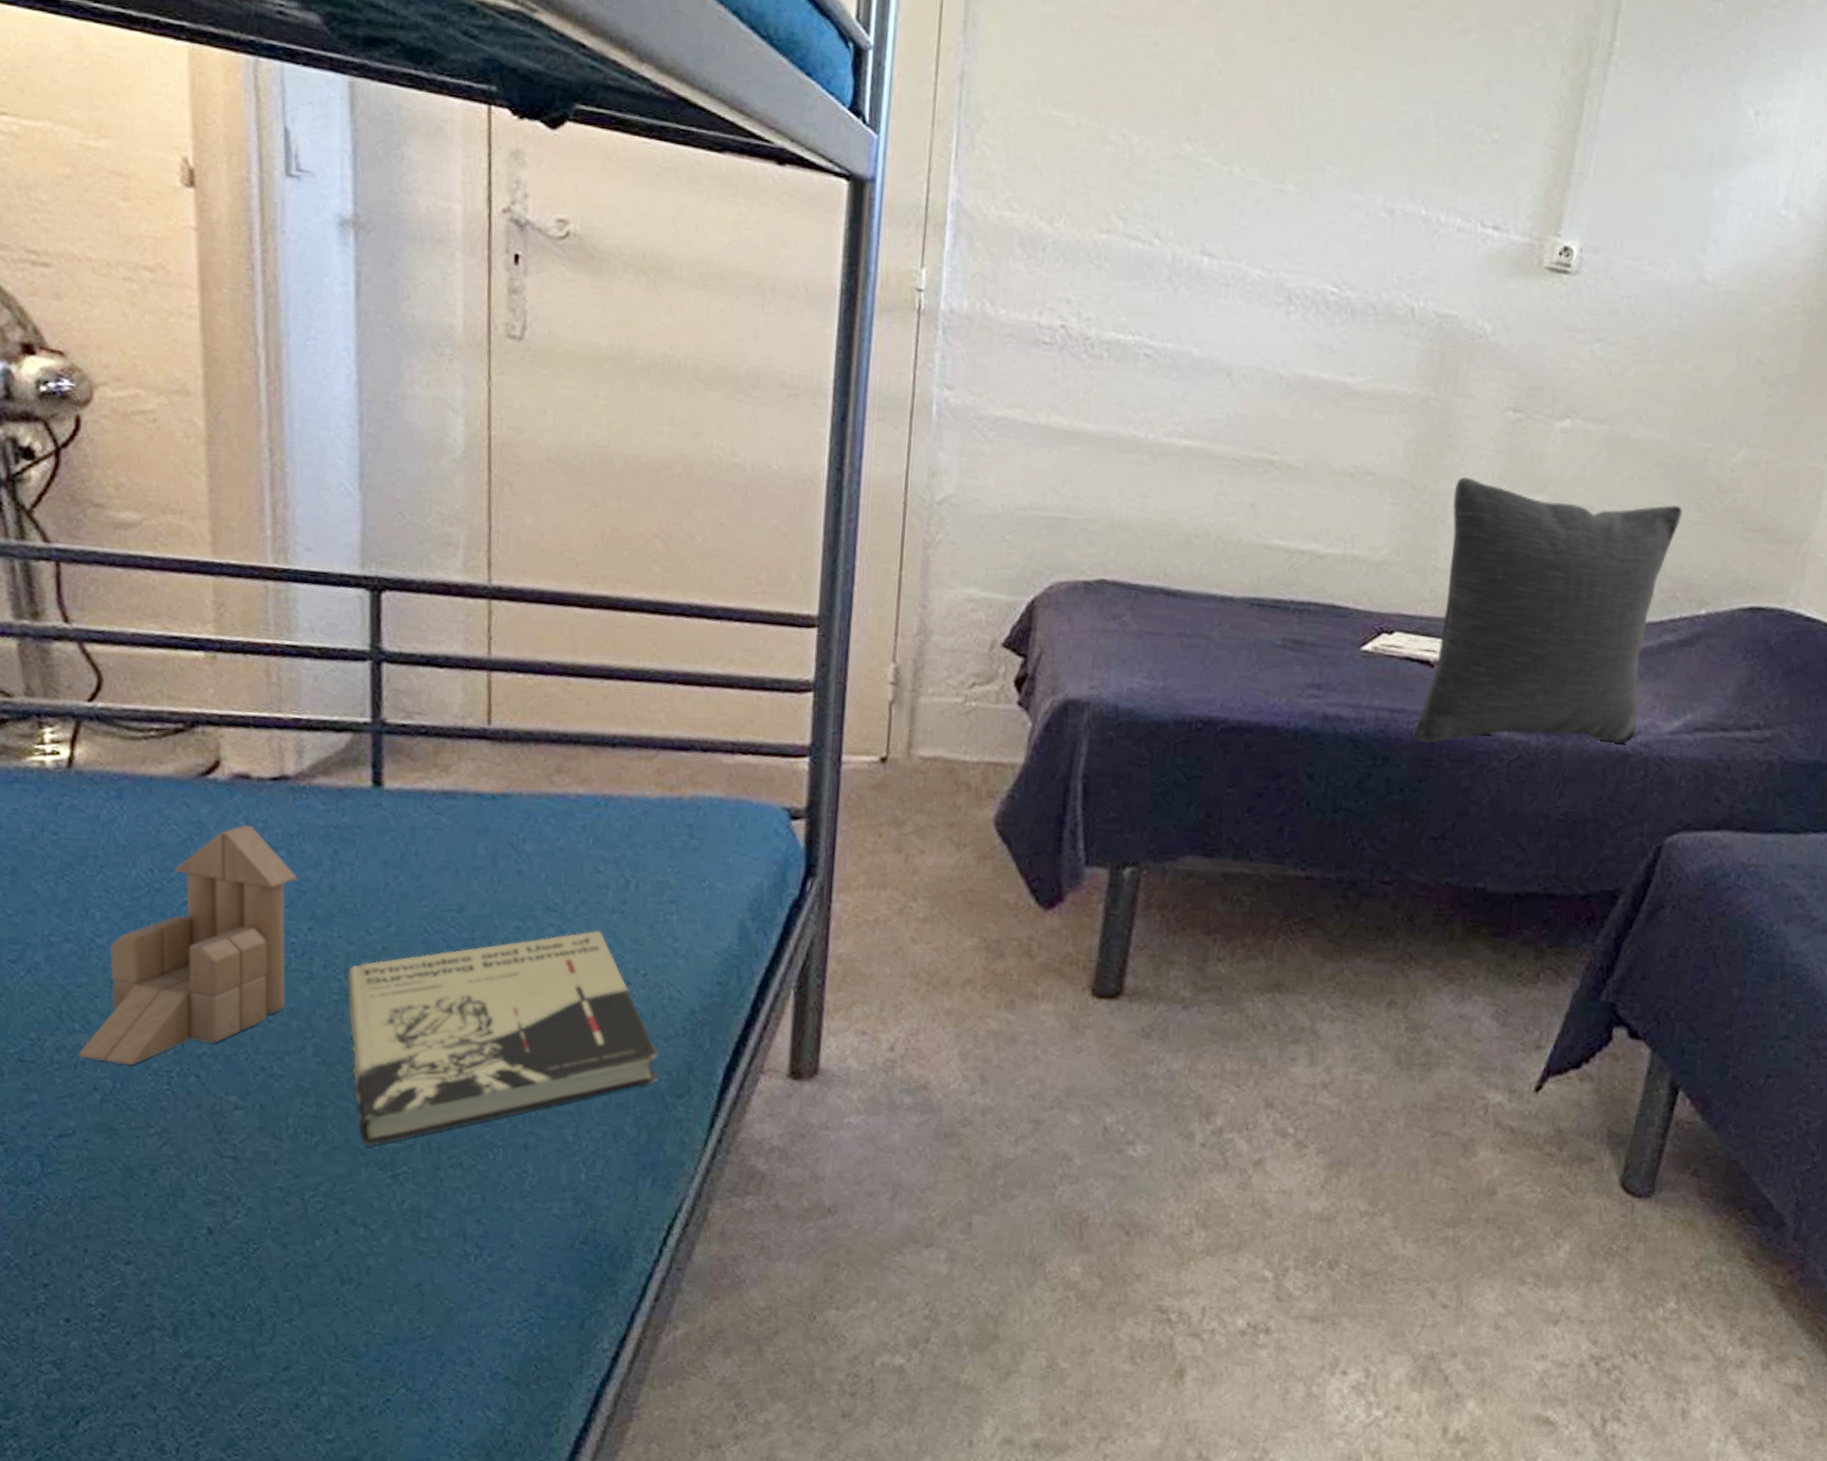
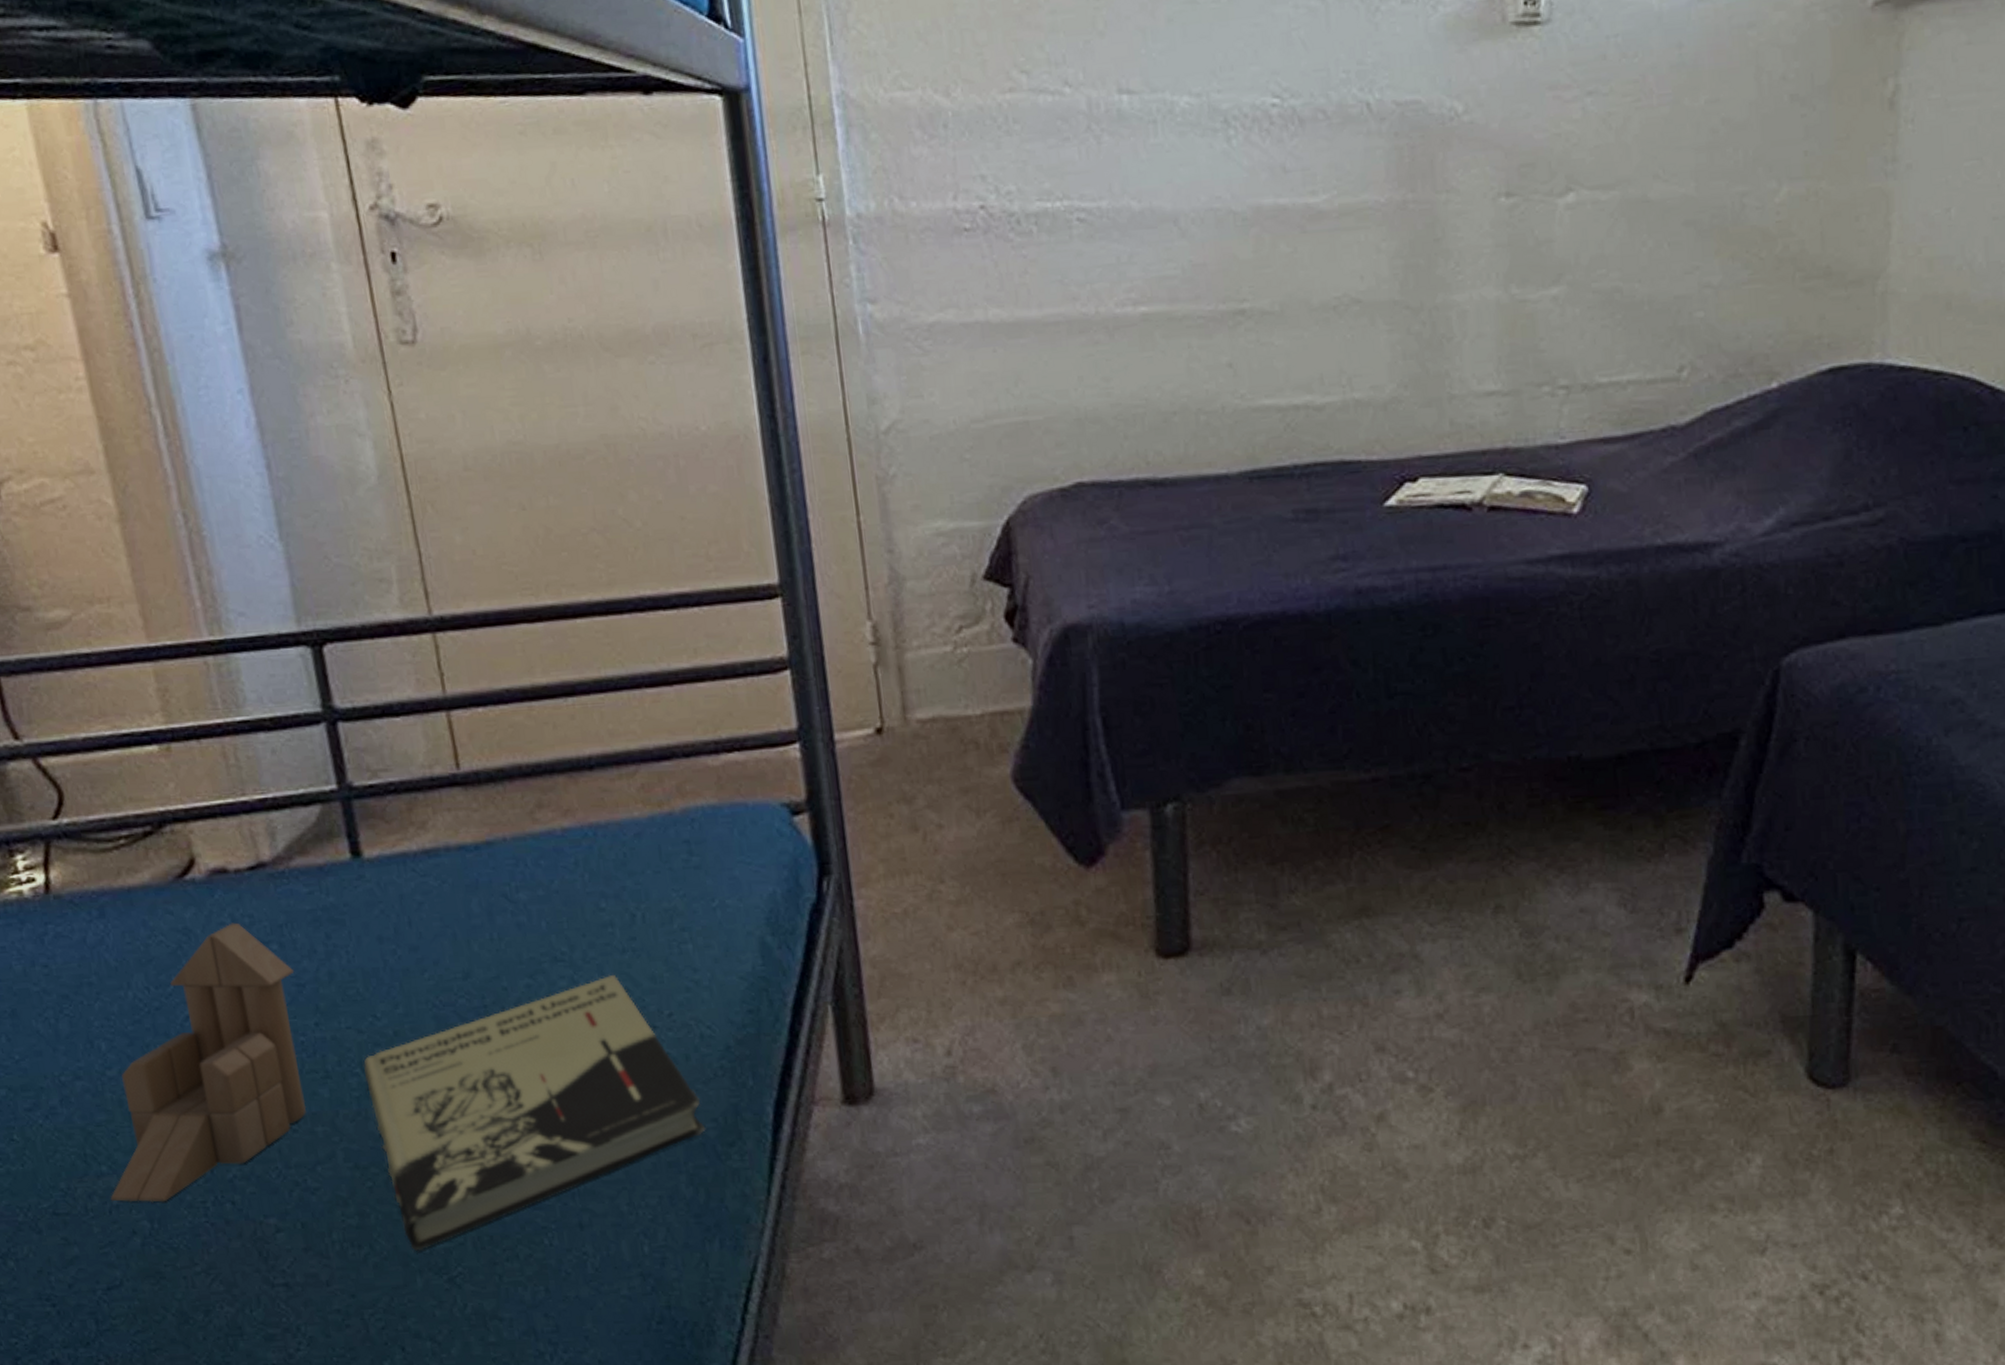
pillow: present [1413,476,1683,744] -> none [1455,265,1728,600]

